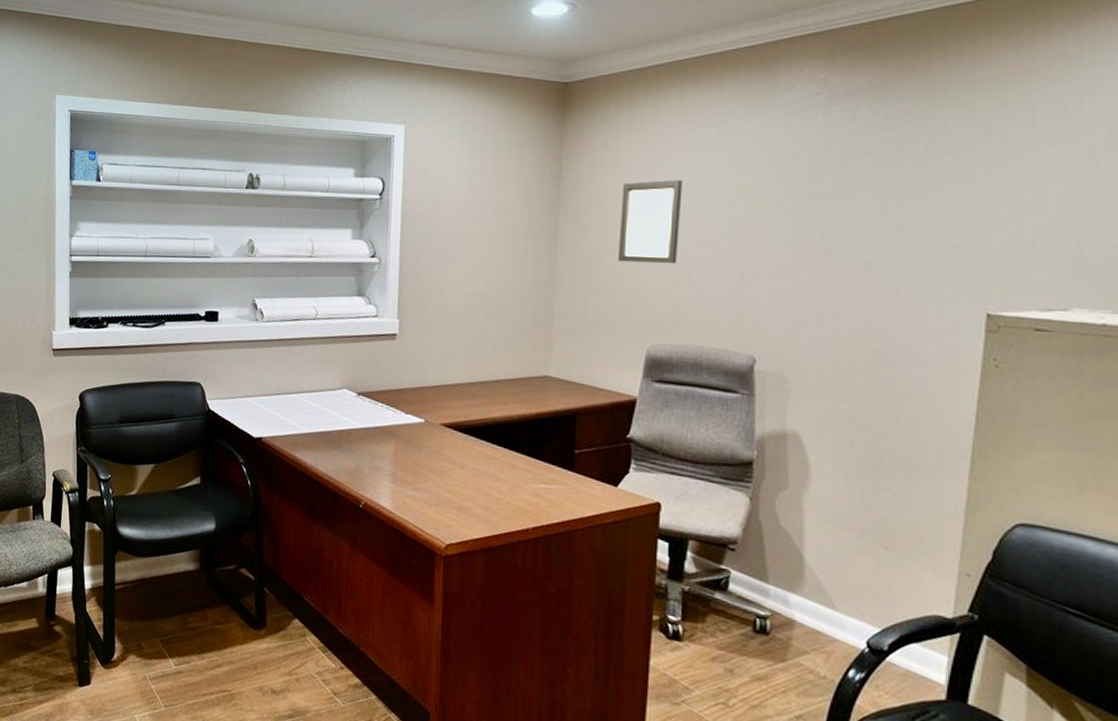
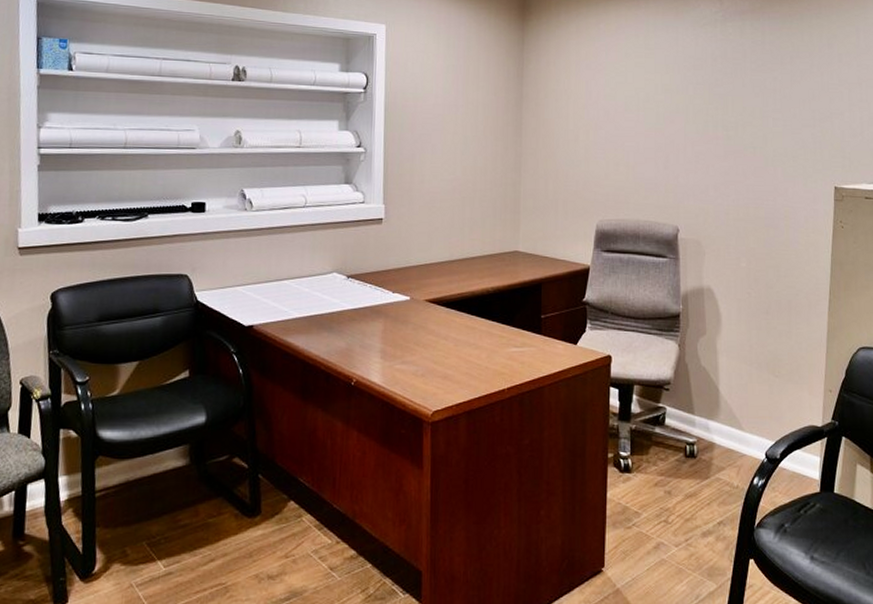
picture frame: present [617,179,683,264] -> none [571,79,620,151]

